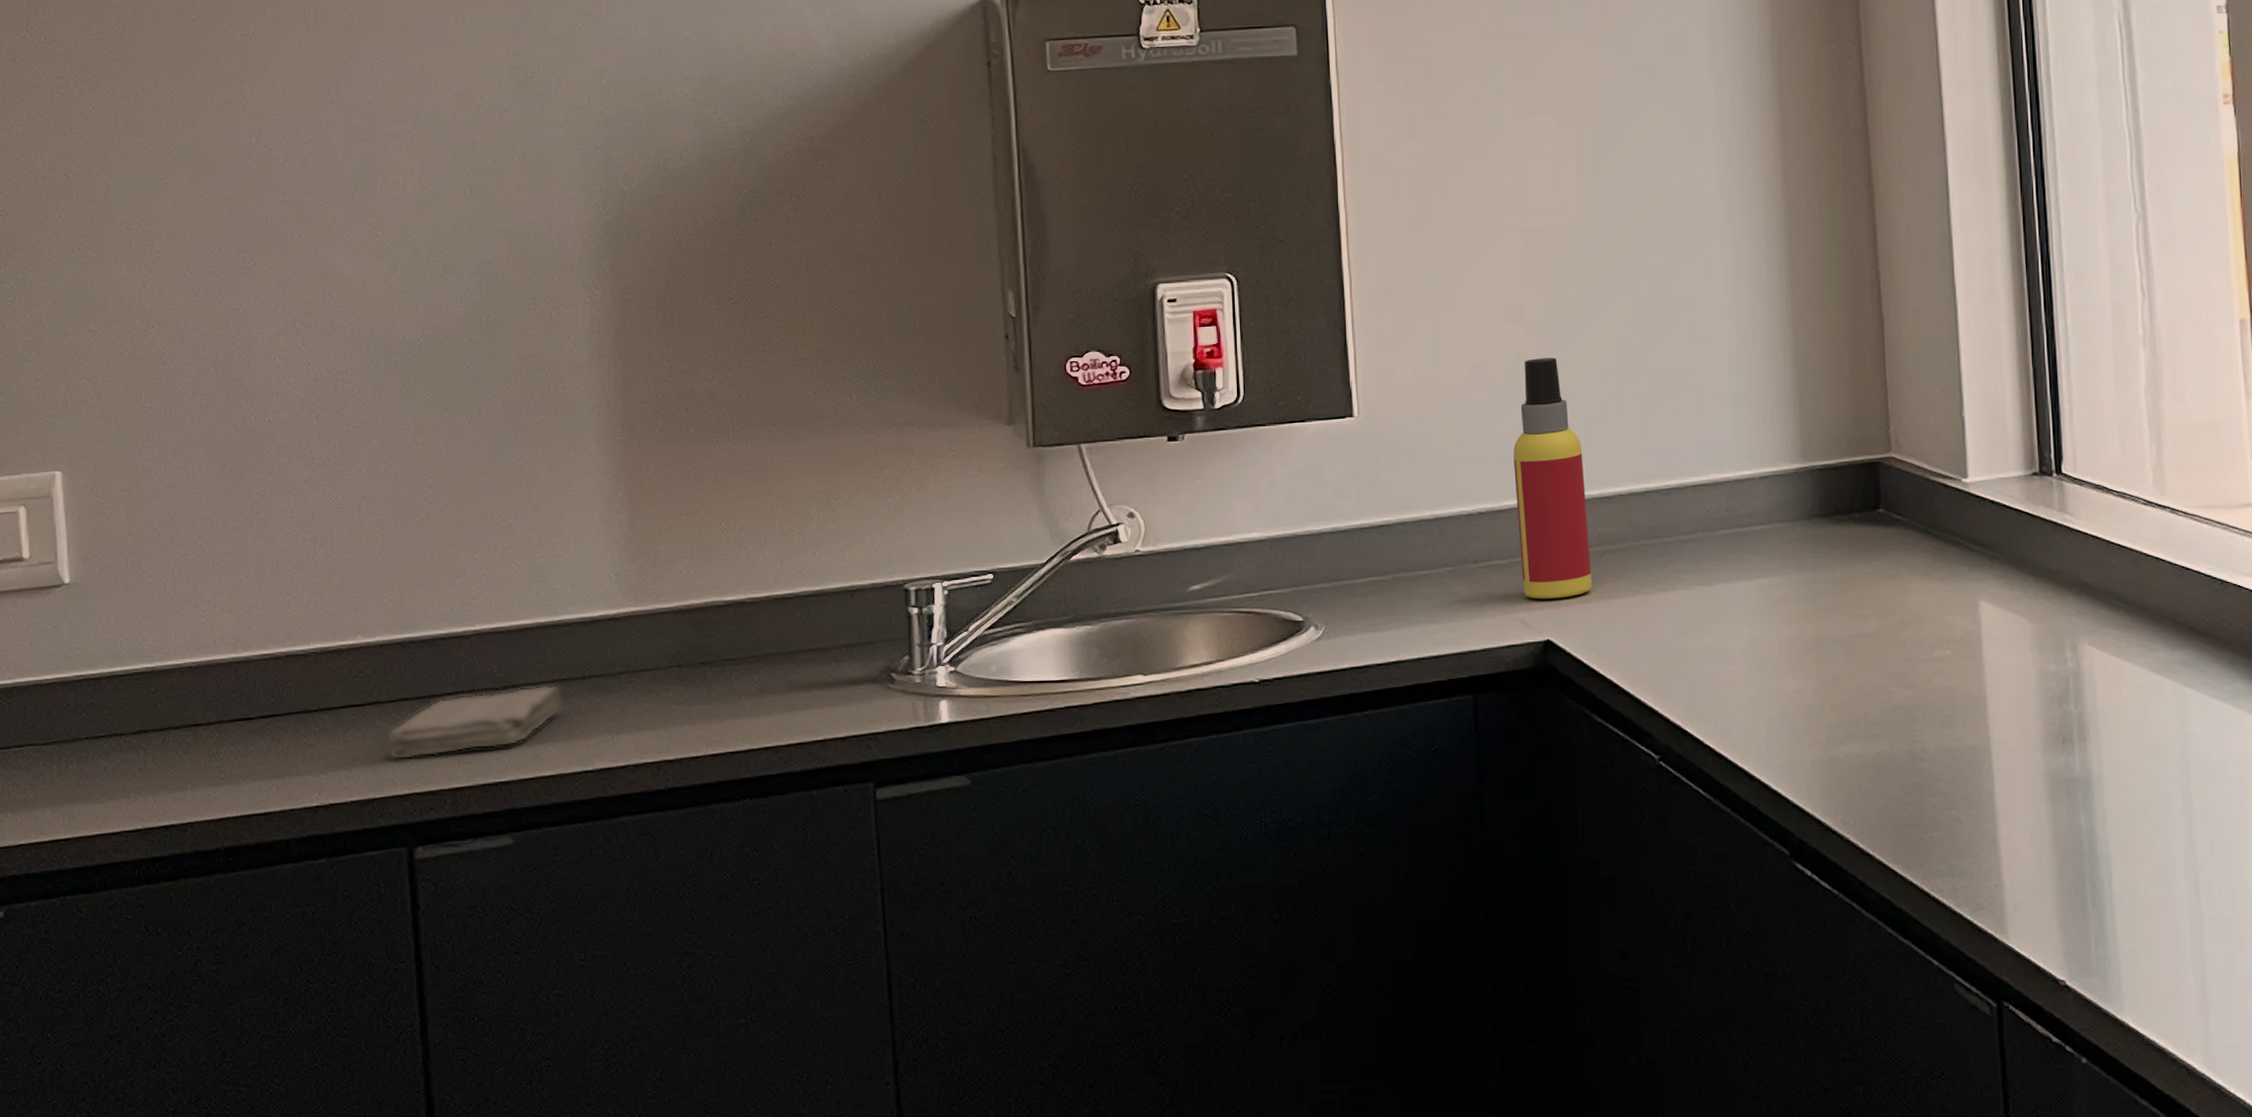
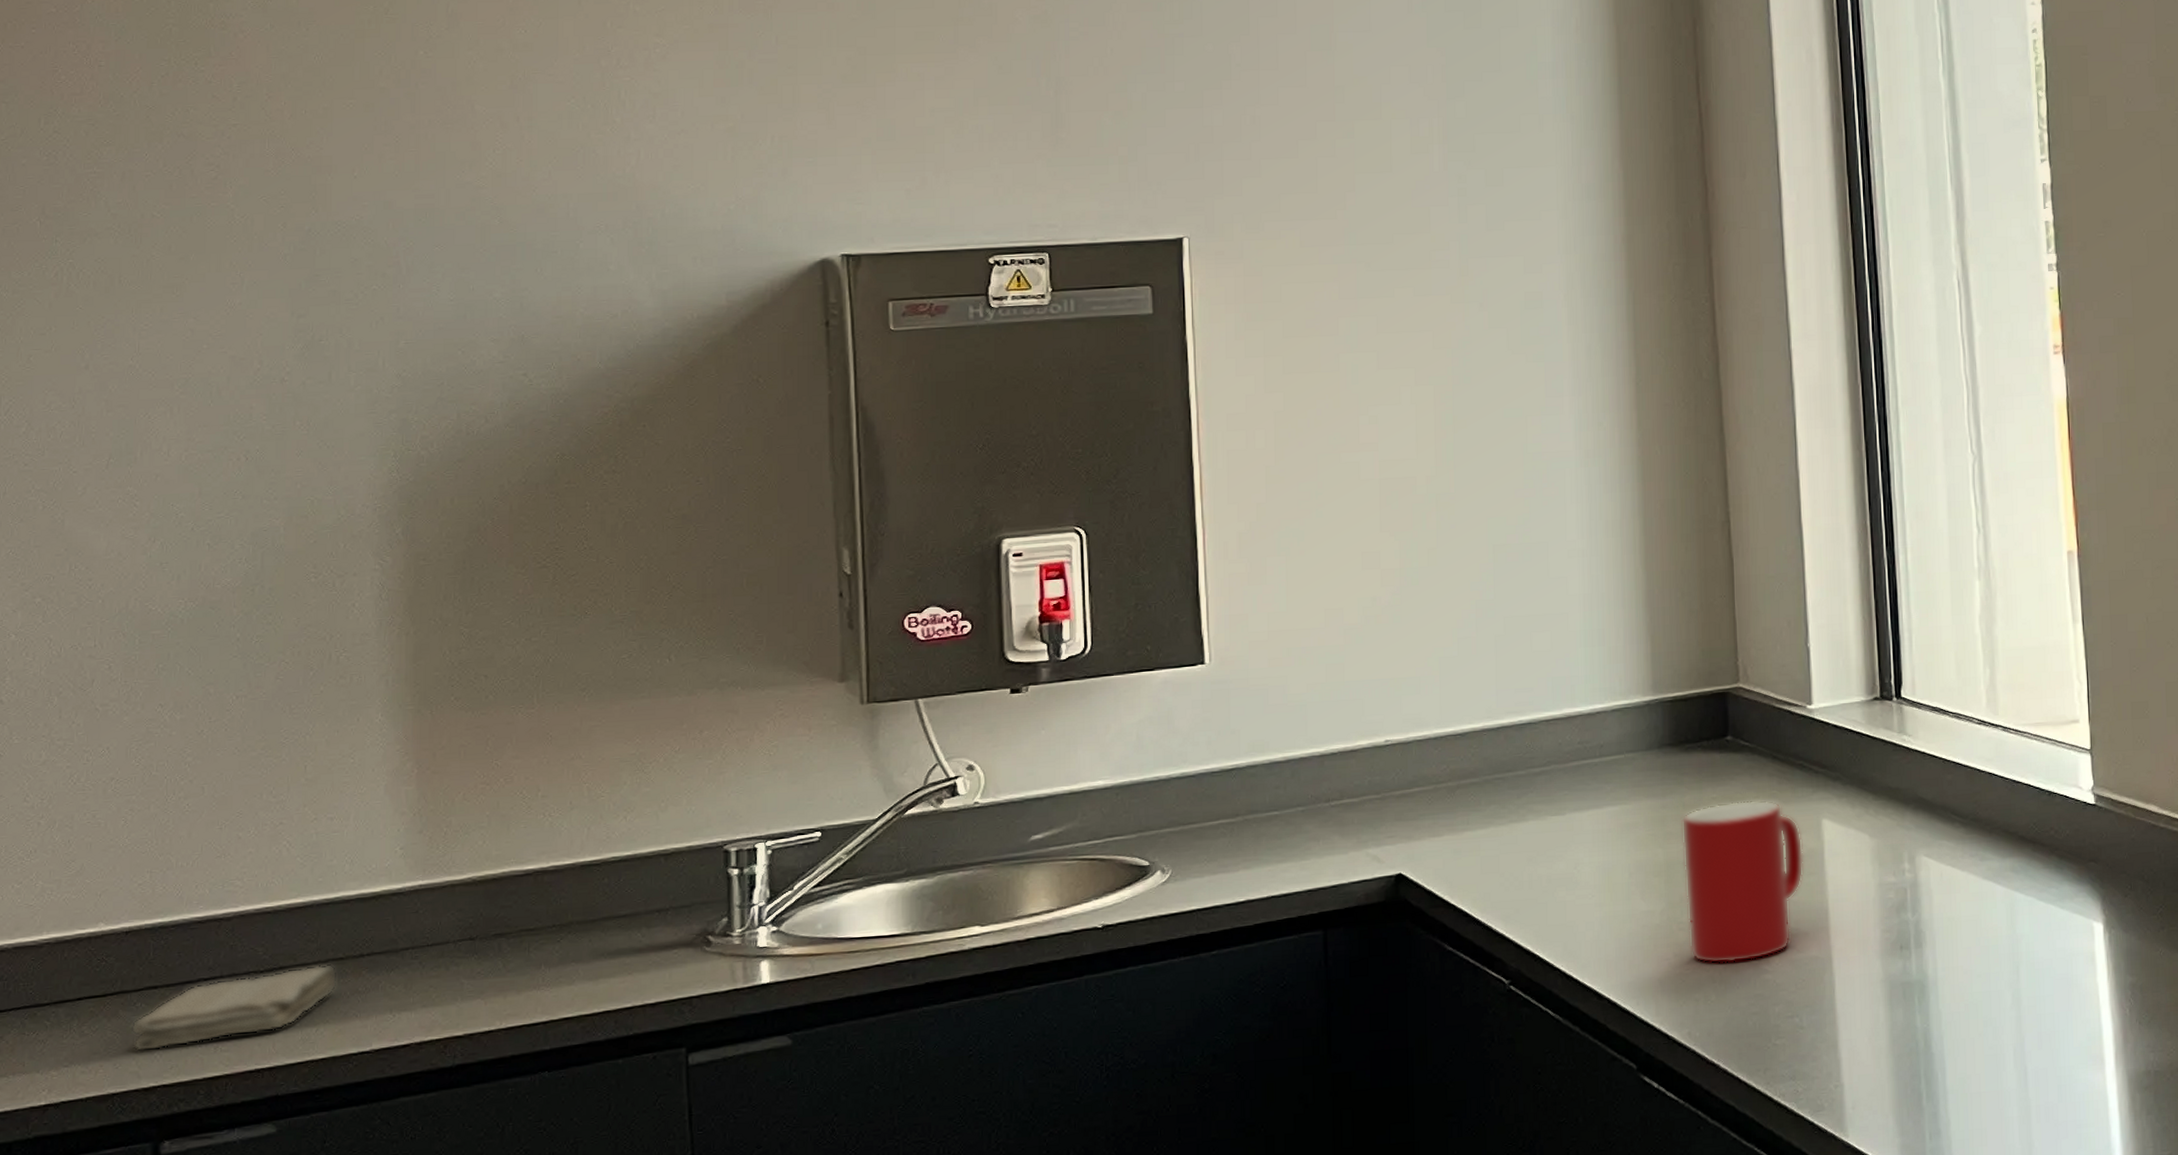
spray bottle: present [1513,358,1592,599] -> none [1367,601,1444,835]
cup: none [1833,577,1960,749] -> present [1681,800,1804,964]

